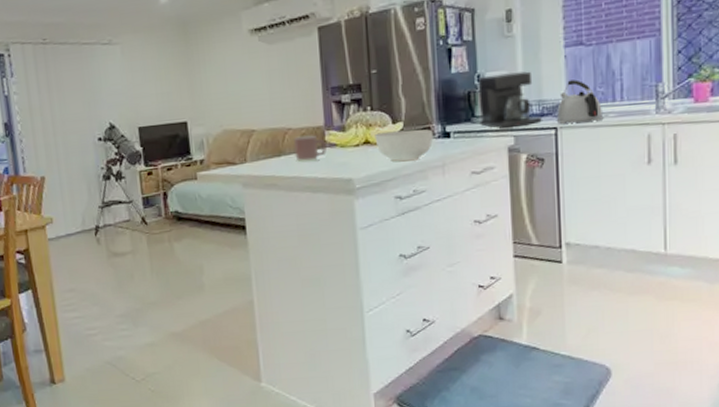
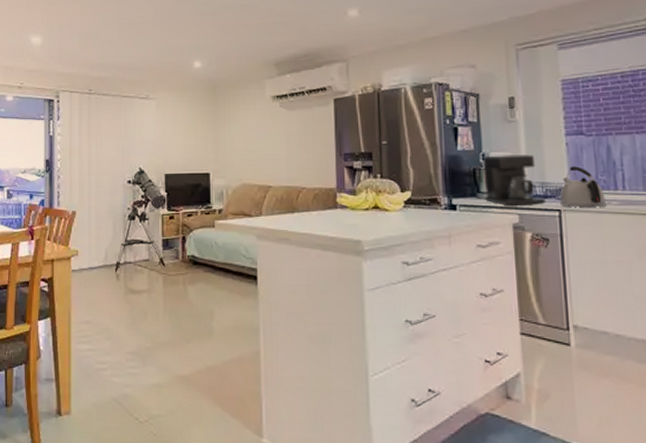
mug: present [292,135,327,163] -> none [306,196,337,221]
bowl: present [375,129,434,162] -> none [384,199,440,229]

